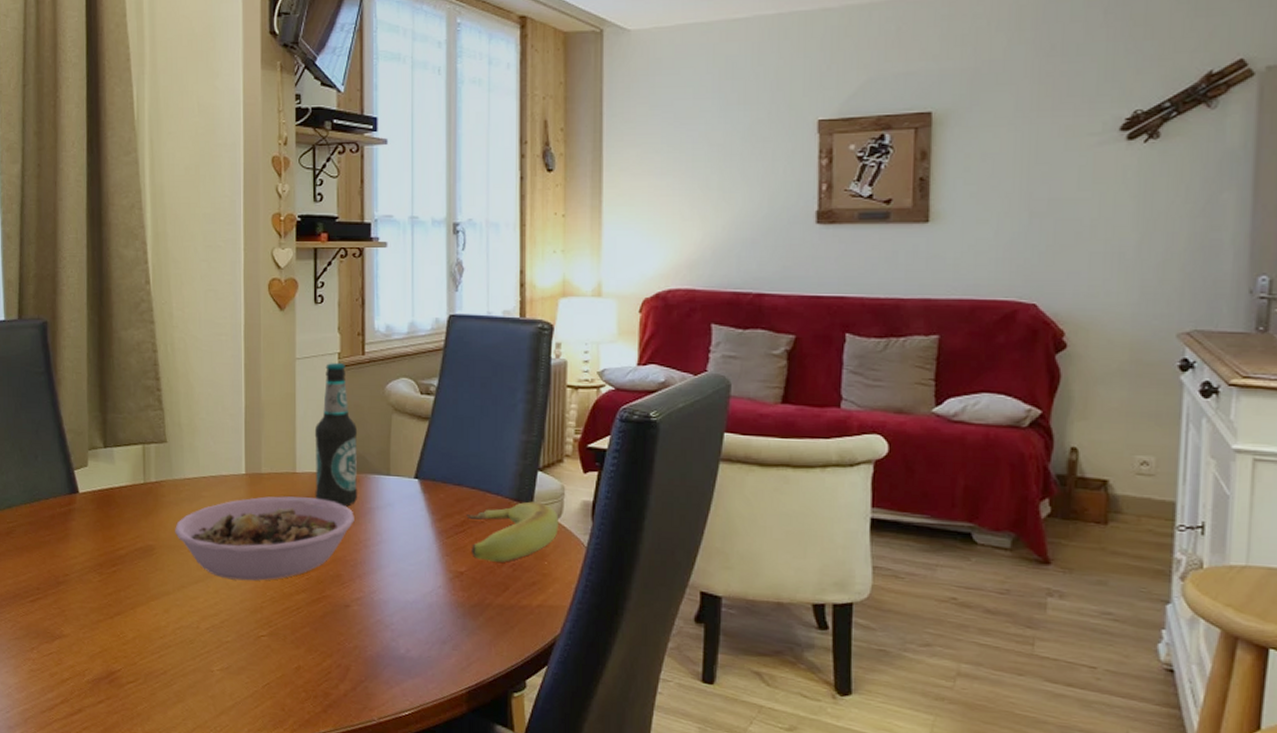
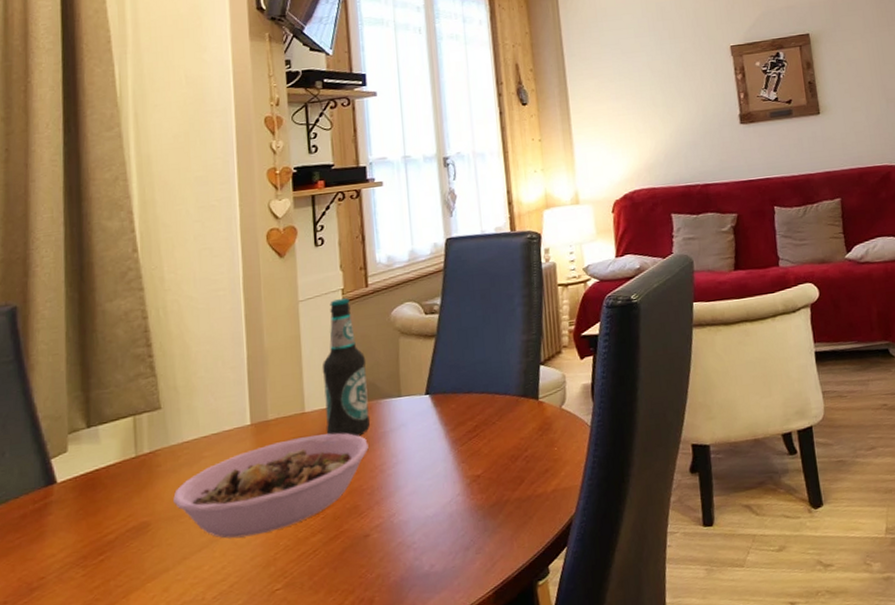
banana: present [466,501,559,562] -> none [478,393,564,460]

